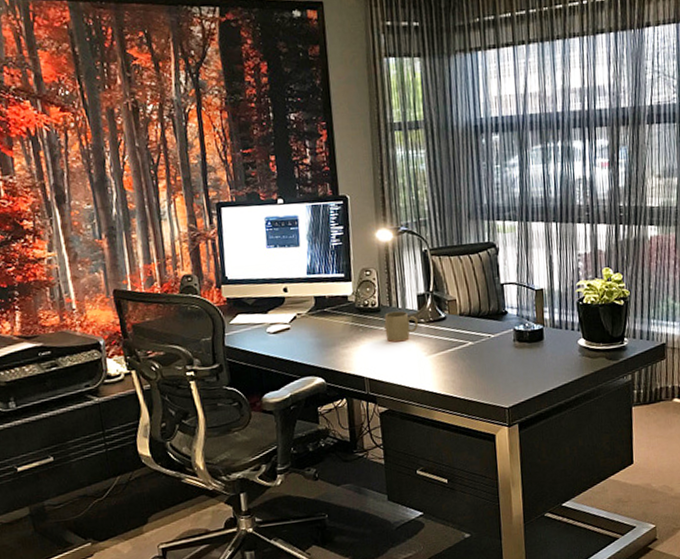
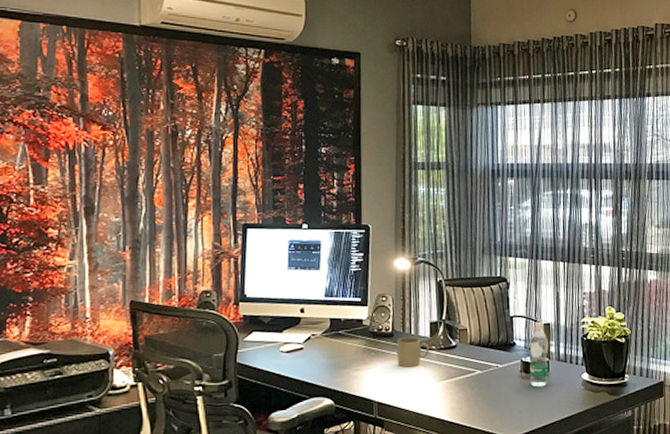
bottle: none [522,287,544,356] -> present [529,321,549,388]

